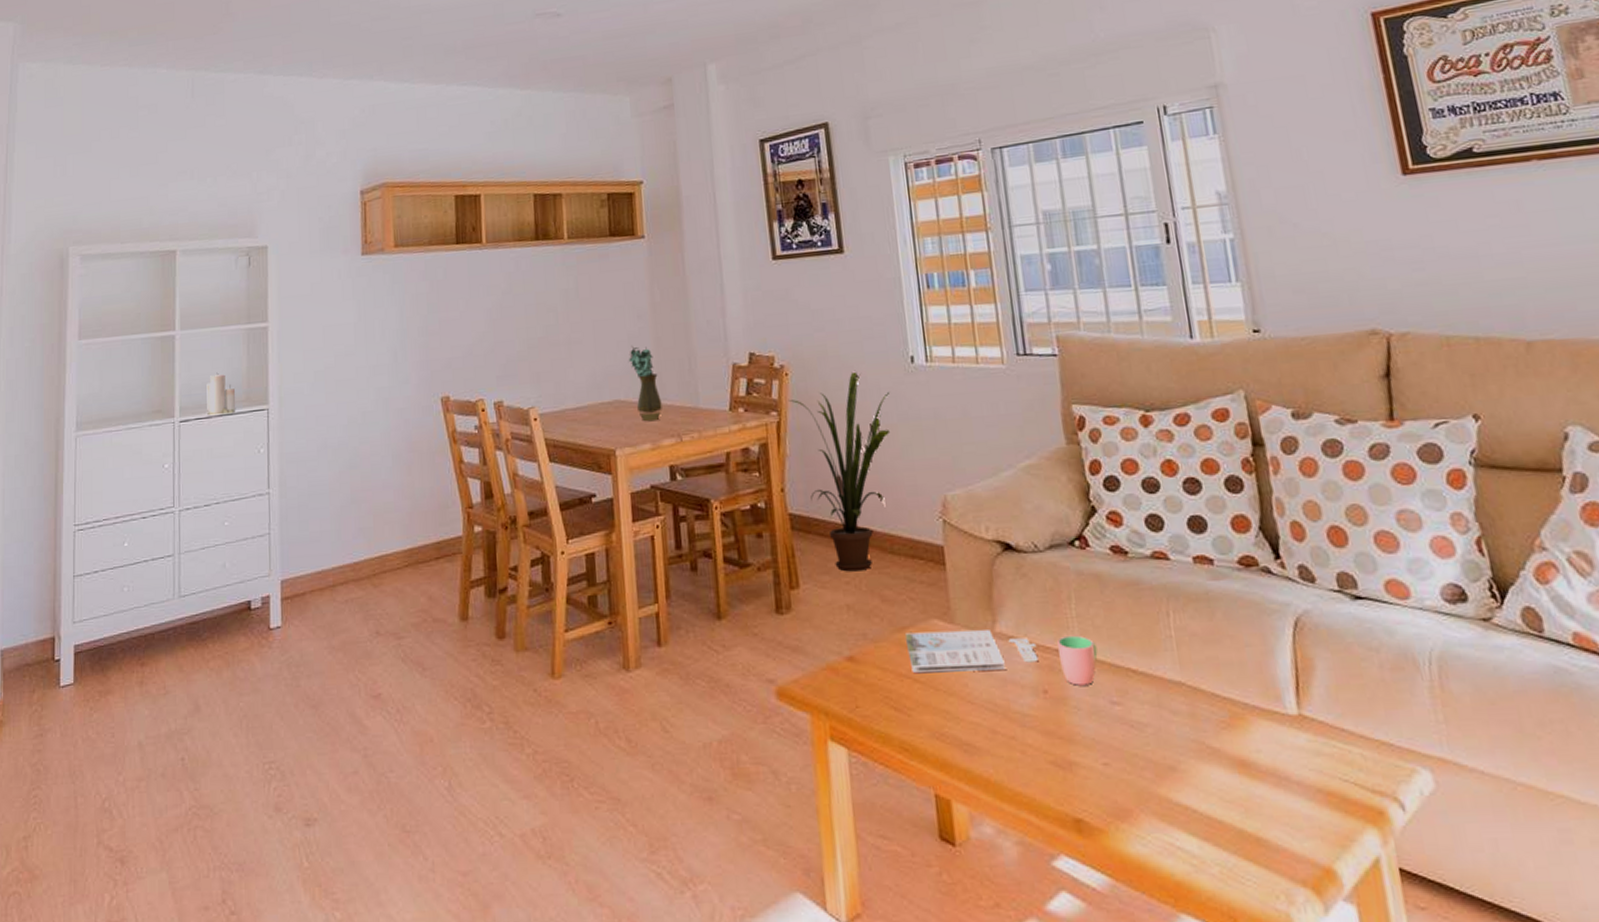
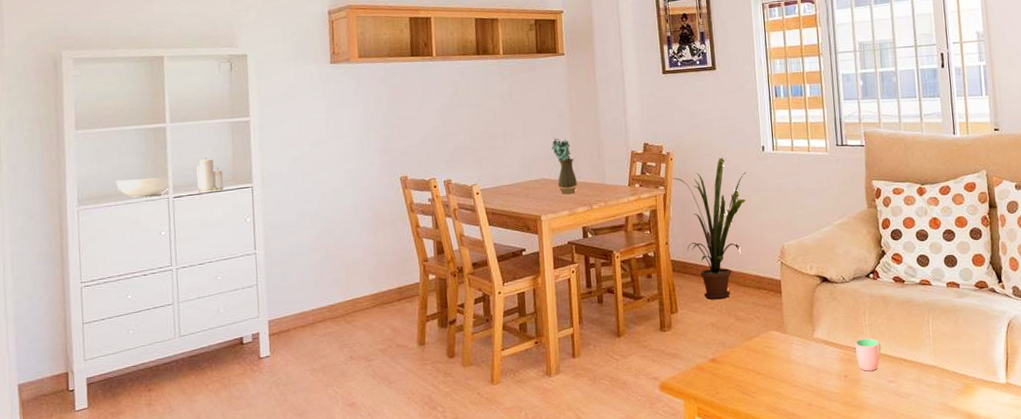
bowl: none [117,396,178,422] -> present [115,177,171,198]
magazine: present [904,629,1039,674] -> none [751,336,842,368]

